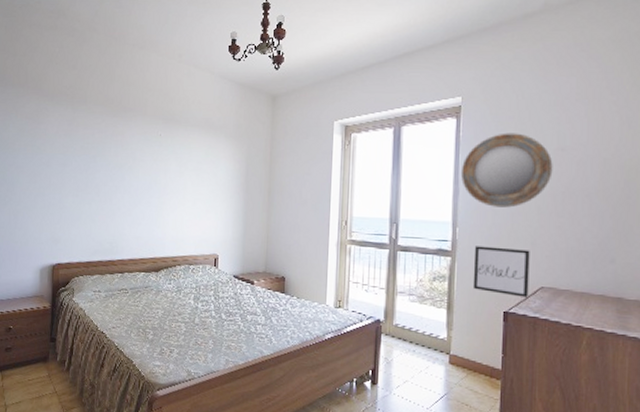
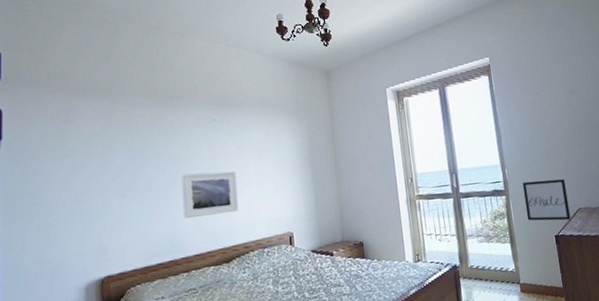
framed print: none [123,182,174,226] -> present [181,171,239,219]
home mirror: present [460,133,553,208] -> none [499,83,569,147]

